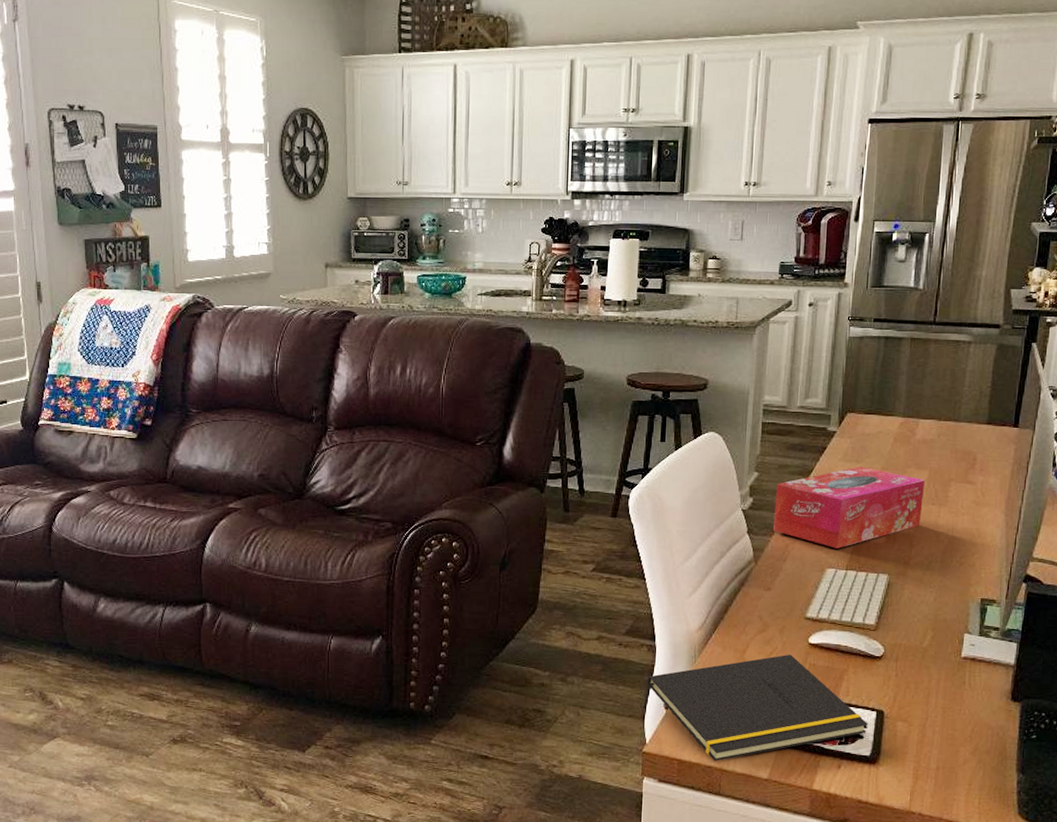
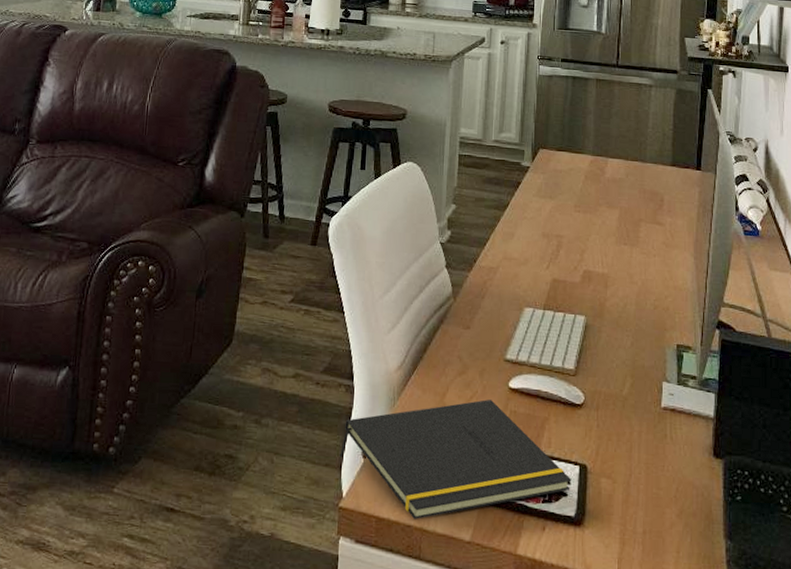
tissue box: present [773,466,926,549] -> none [471,202,617,287]

